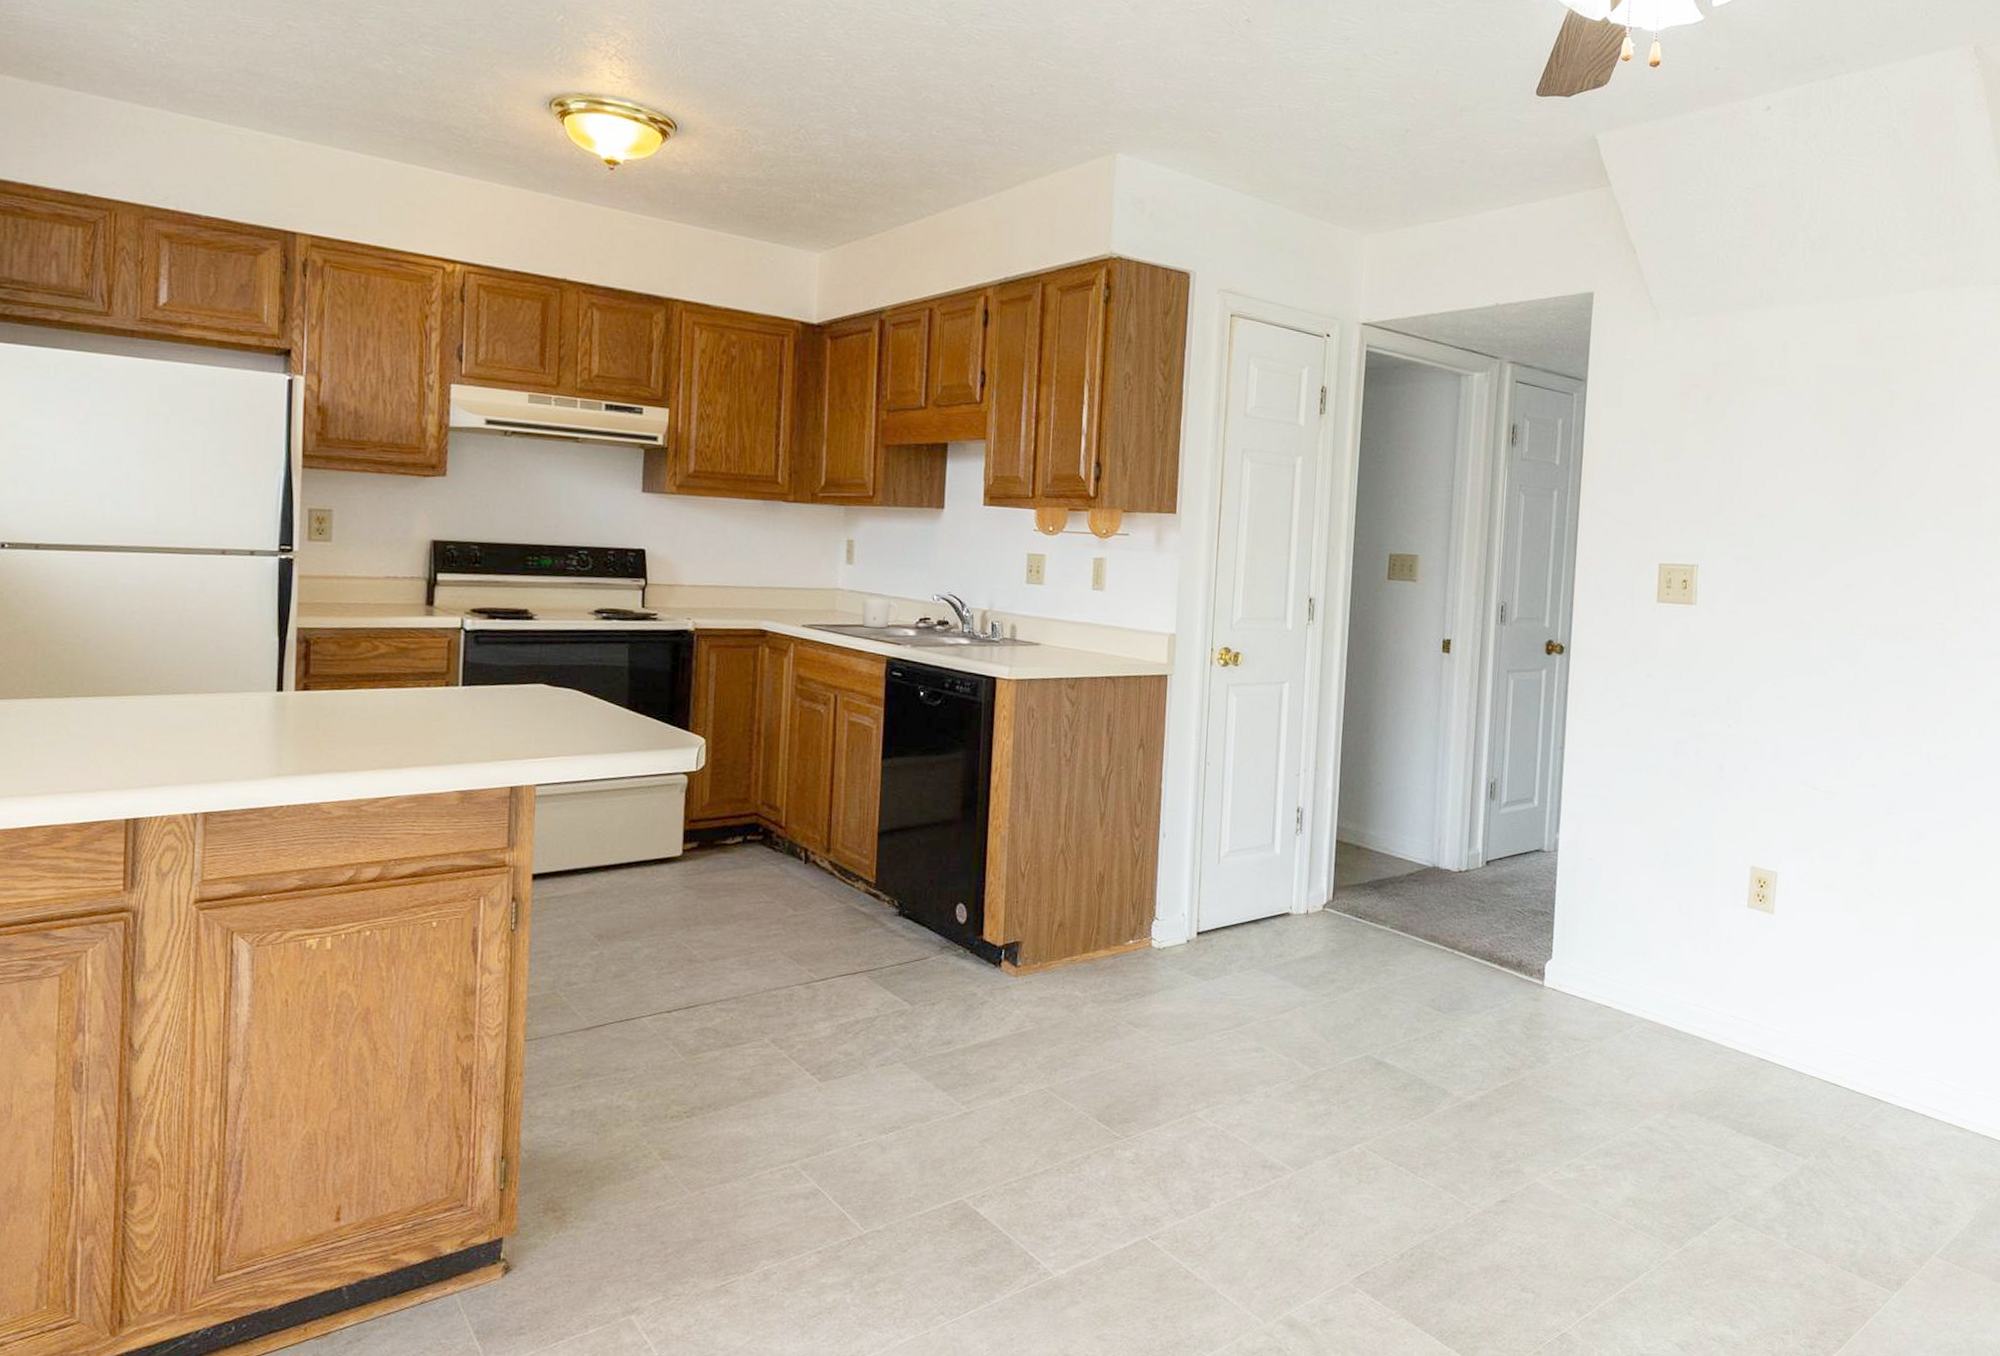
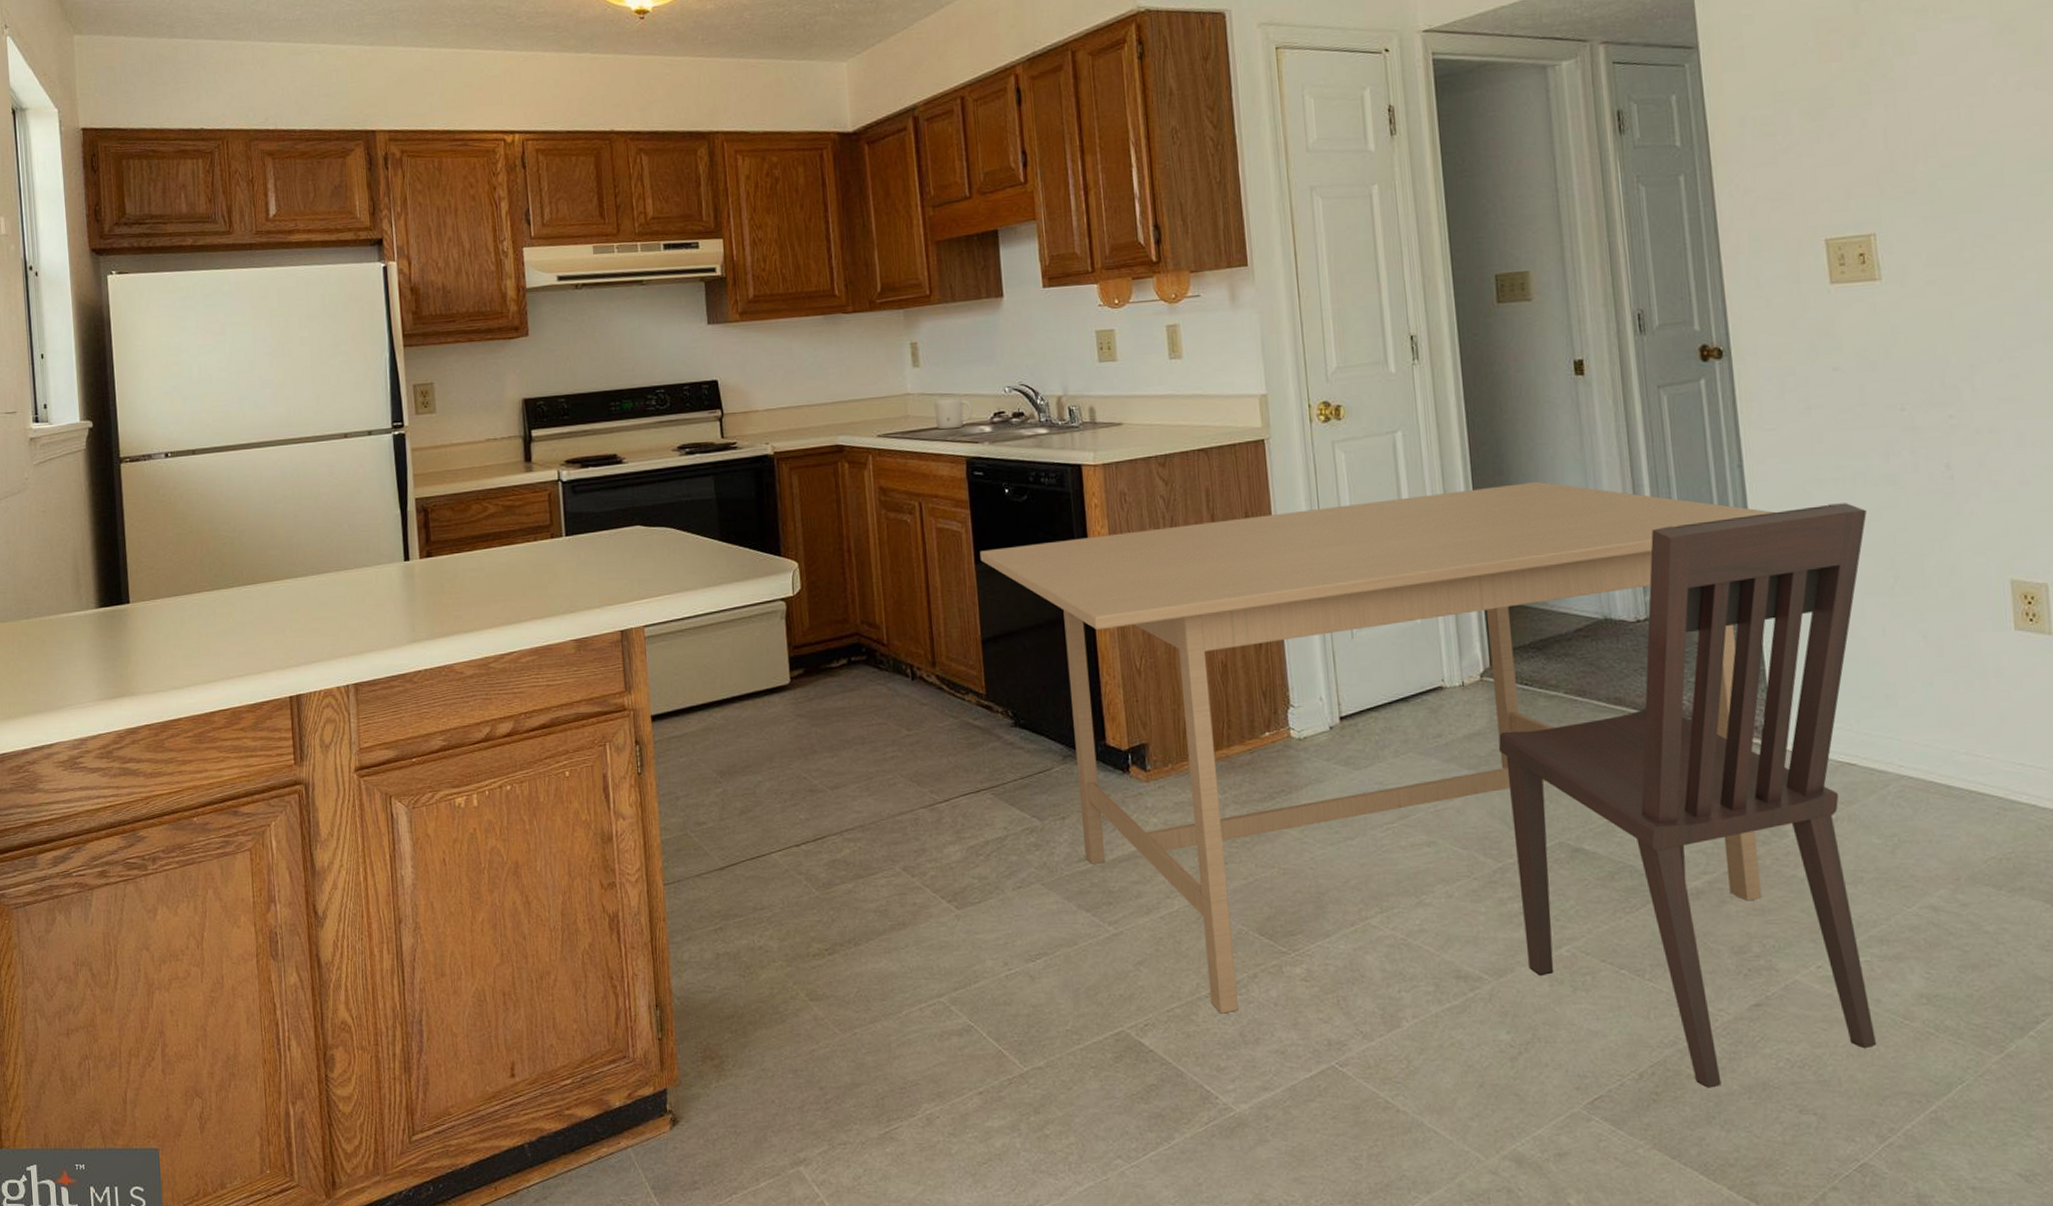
dining table: none [887,741,1583,1189] -> present [980,481,1776,1014]
dining chair: none [1325,788,1653,1268] -> present [1498,503,1876,1088]

